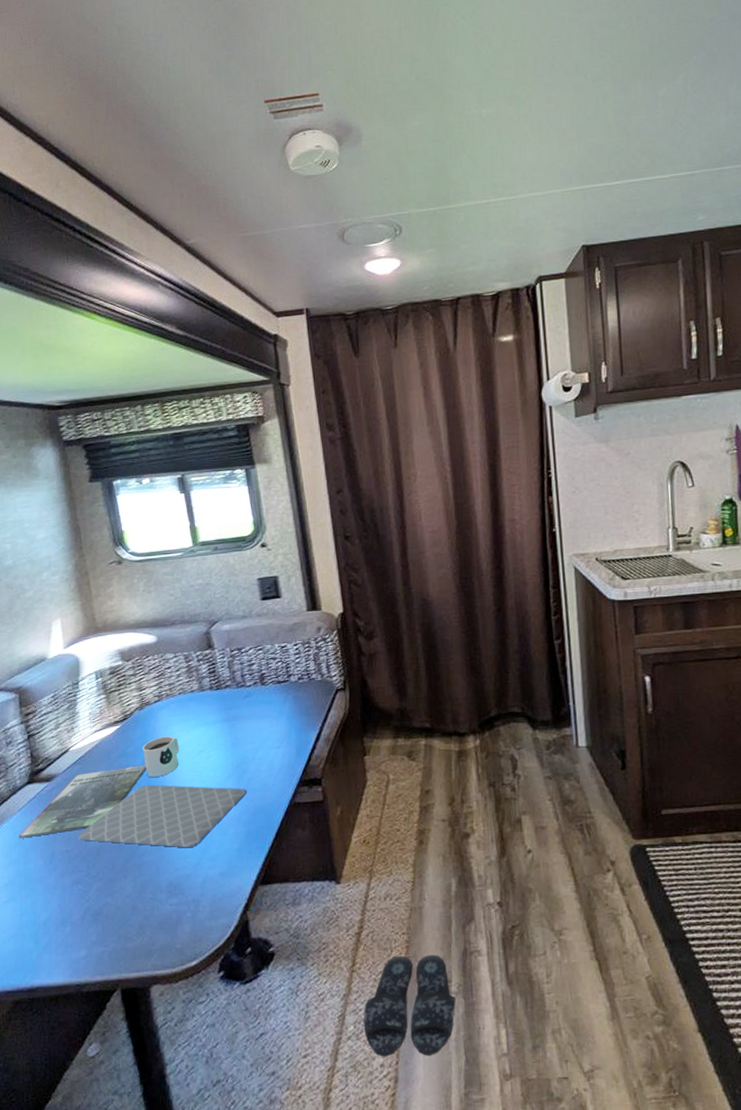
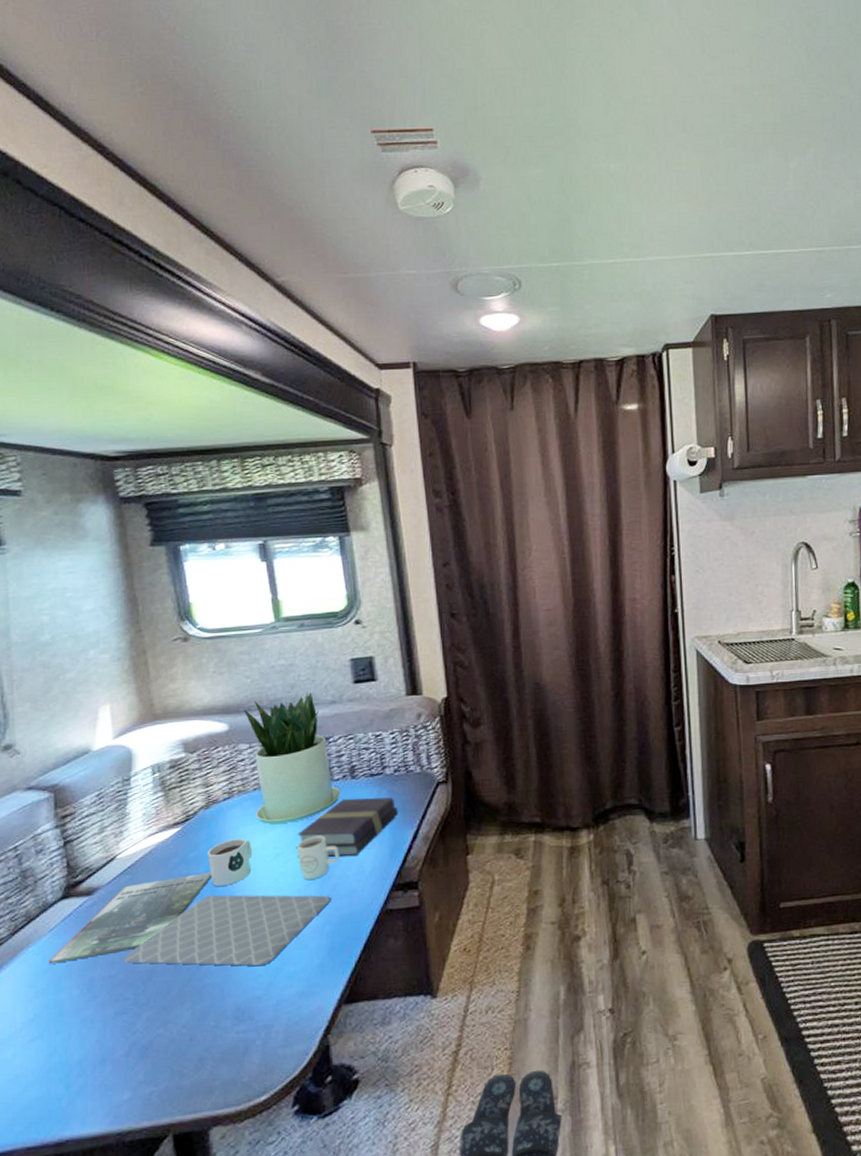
planter: none [168,608,253,724] -> present [243,692,342,824]
book: none [216,702,303,754] -> present [296,797,399,857]
mug: none [217,735,253,774] -> present [297,836,340,880]

